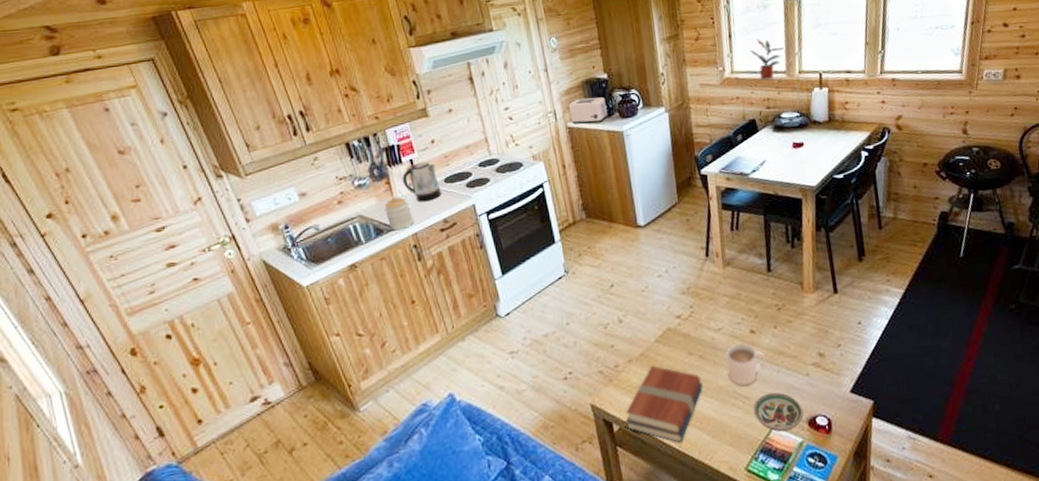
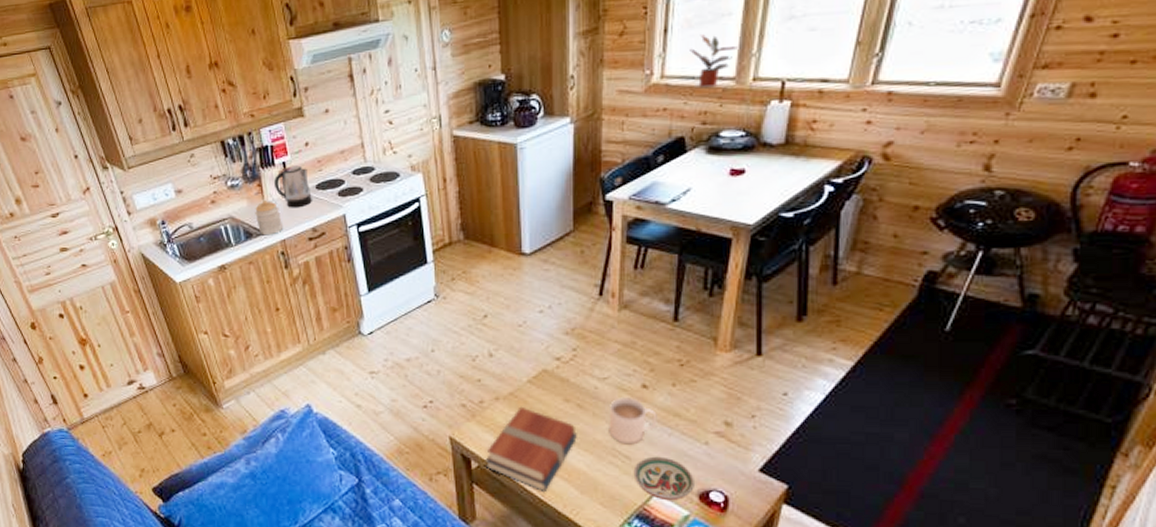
toaster: present [568,97,608,124] -> none [456,102,500,133]

